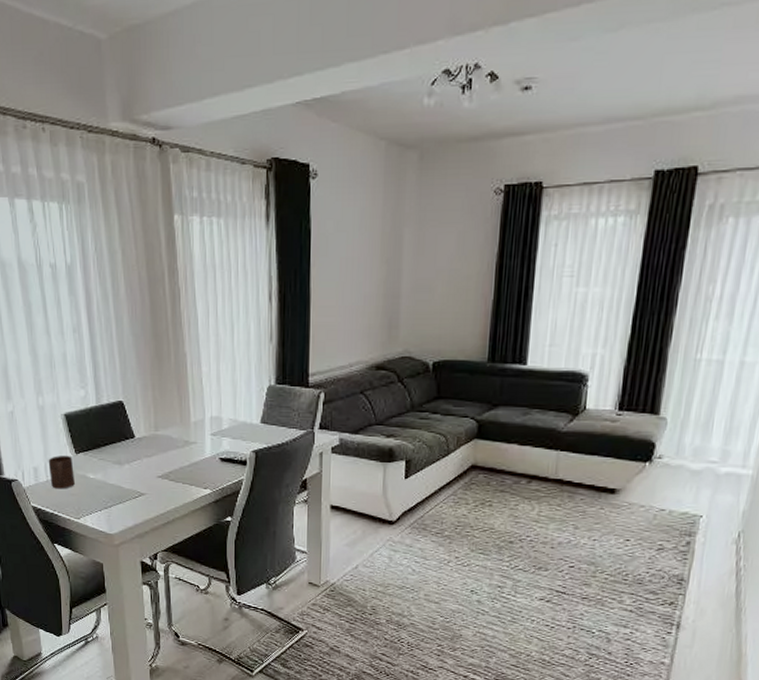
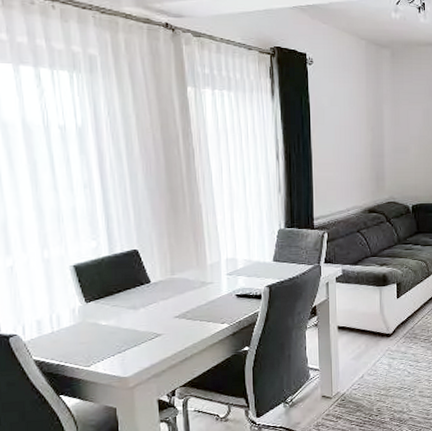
cup: present [48,456,75,489] -> none [54,306,84,340]

